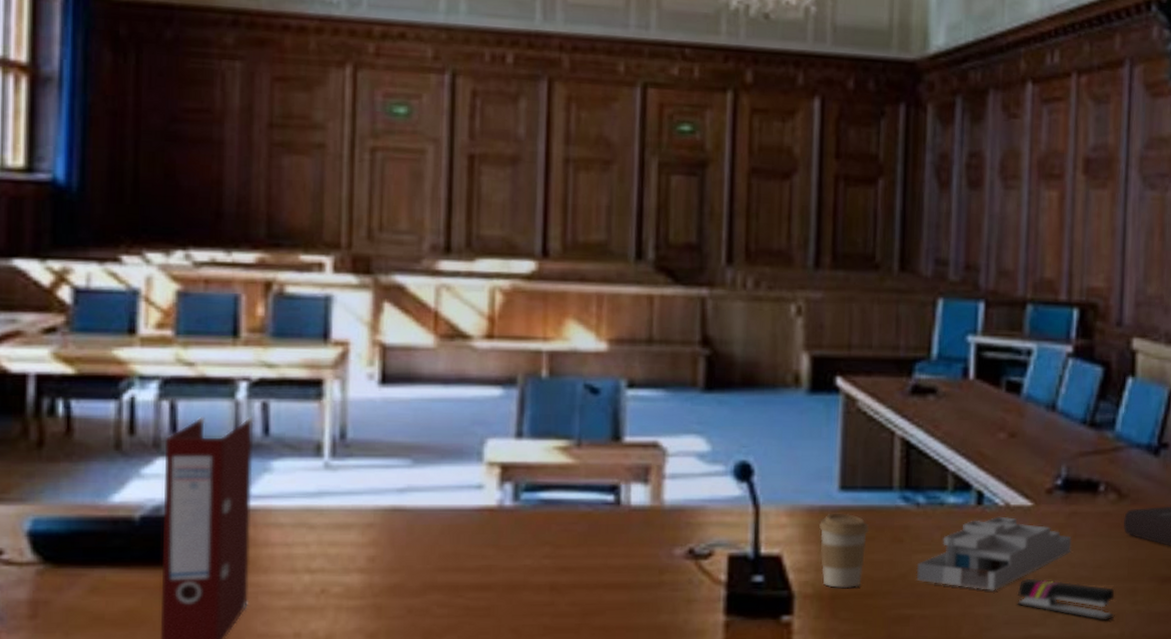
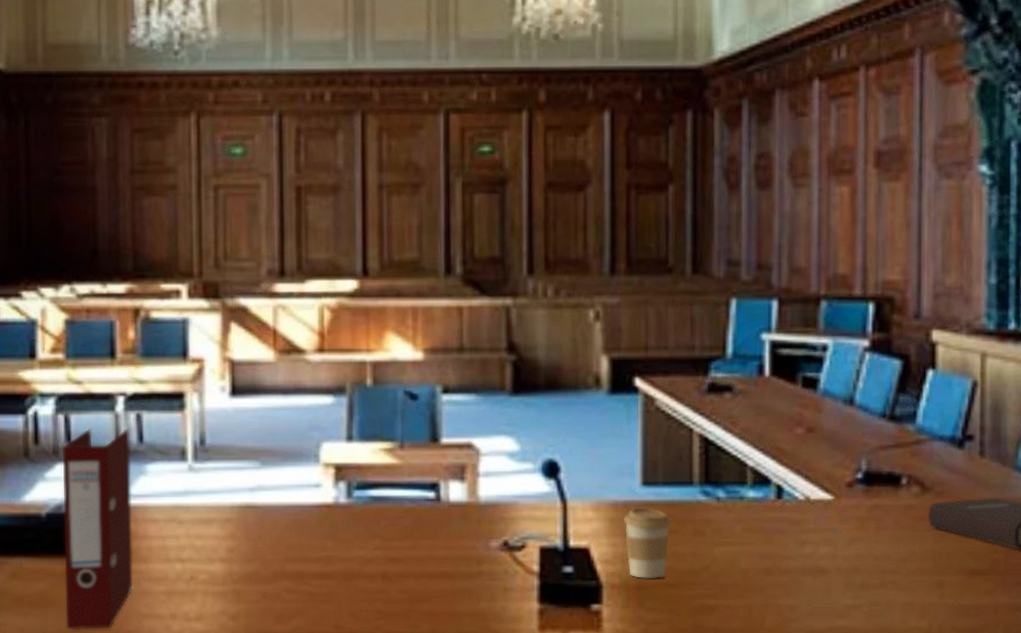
desk organizer: present [916,516,1072,591] -> none [719,510,874,583]
stapler: present [1017,578,1115,621] -> none [820,571,922,613]

